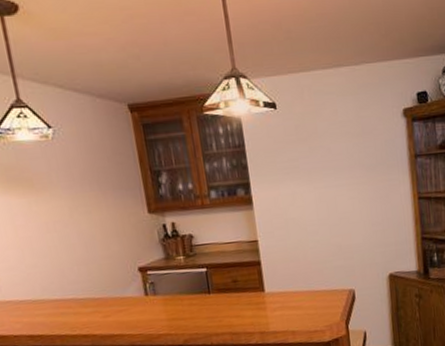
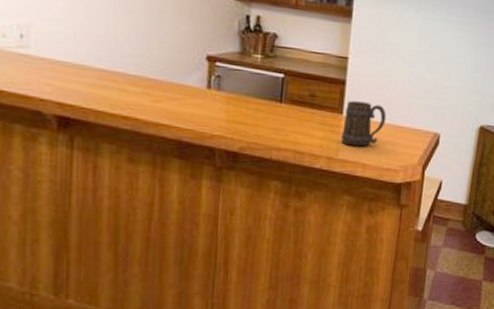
beer mug: none [266,276,304,318] -> present [341,101,387,147]

